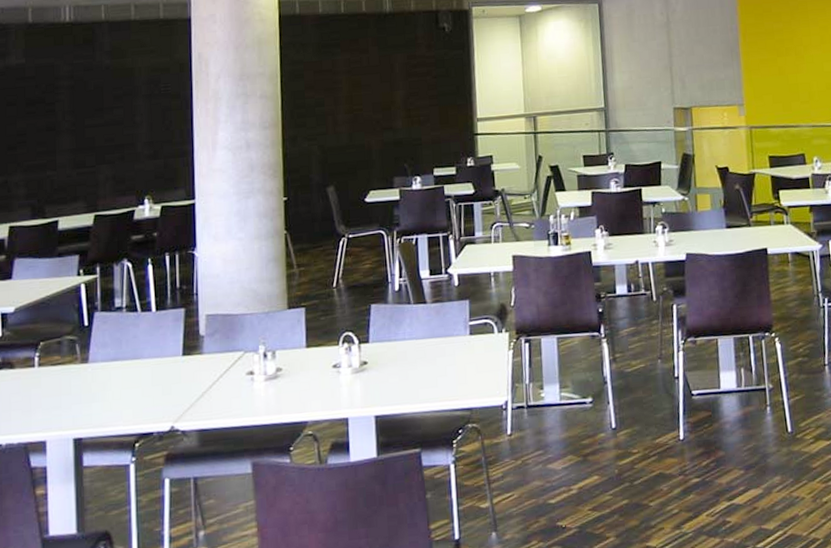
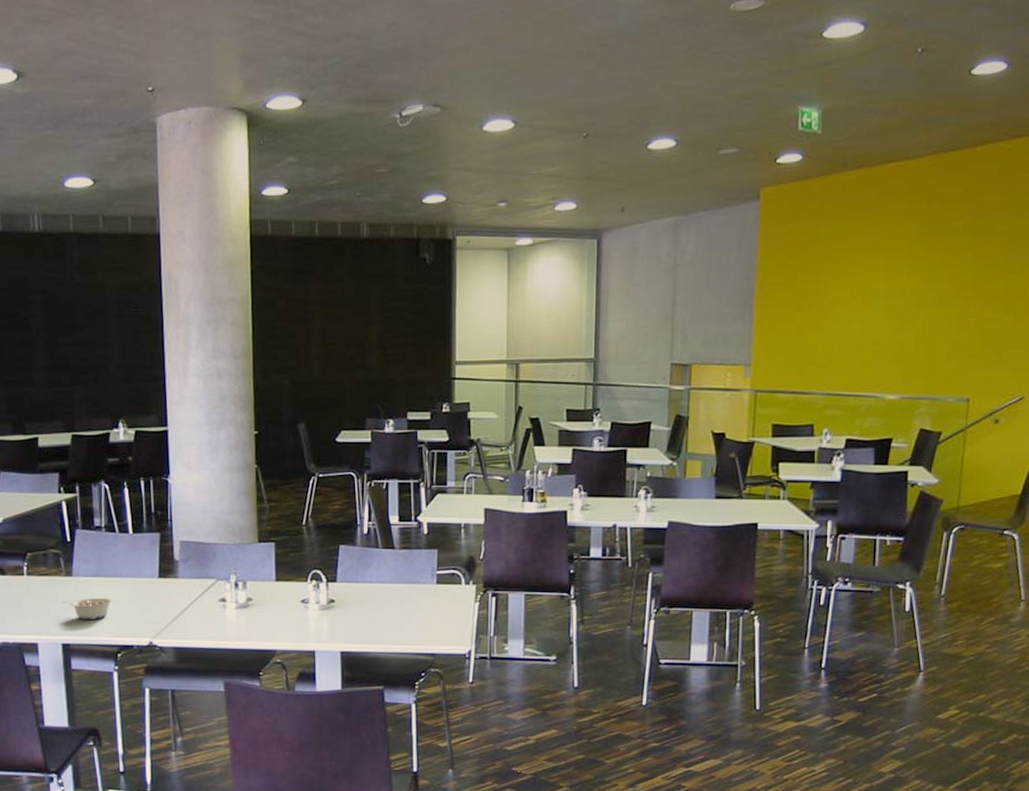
legume: none [77,382,132,409] -> present [63,597,113,619]

